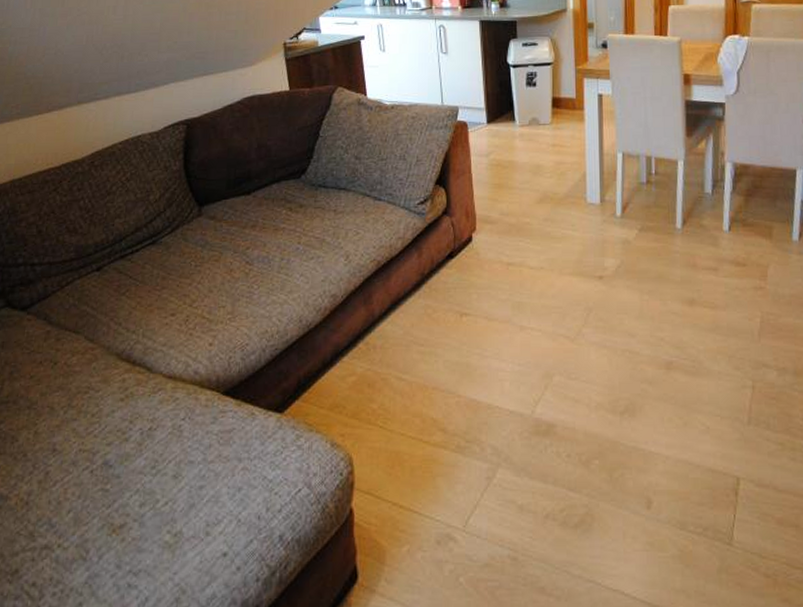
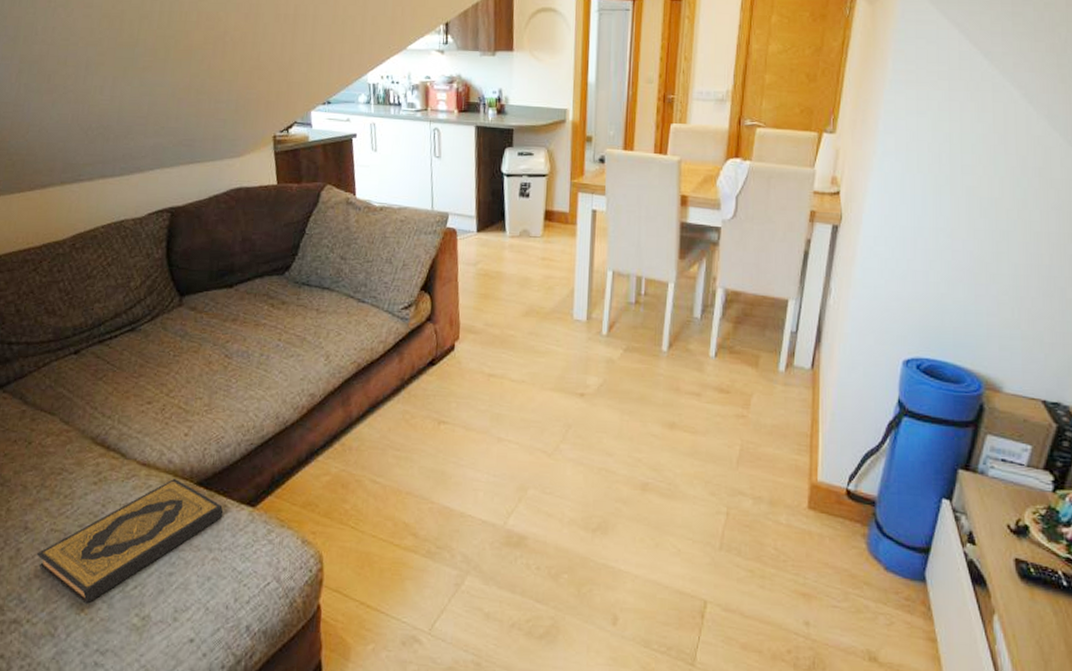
hardback book: none [65,390,251,524] -> present [36,479,224,604]

